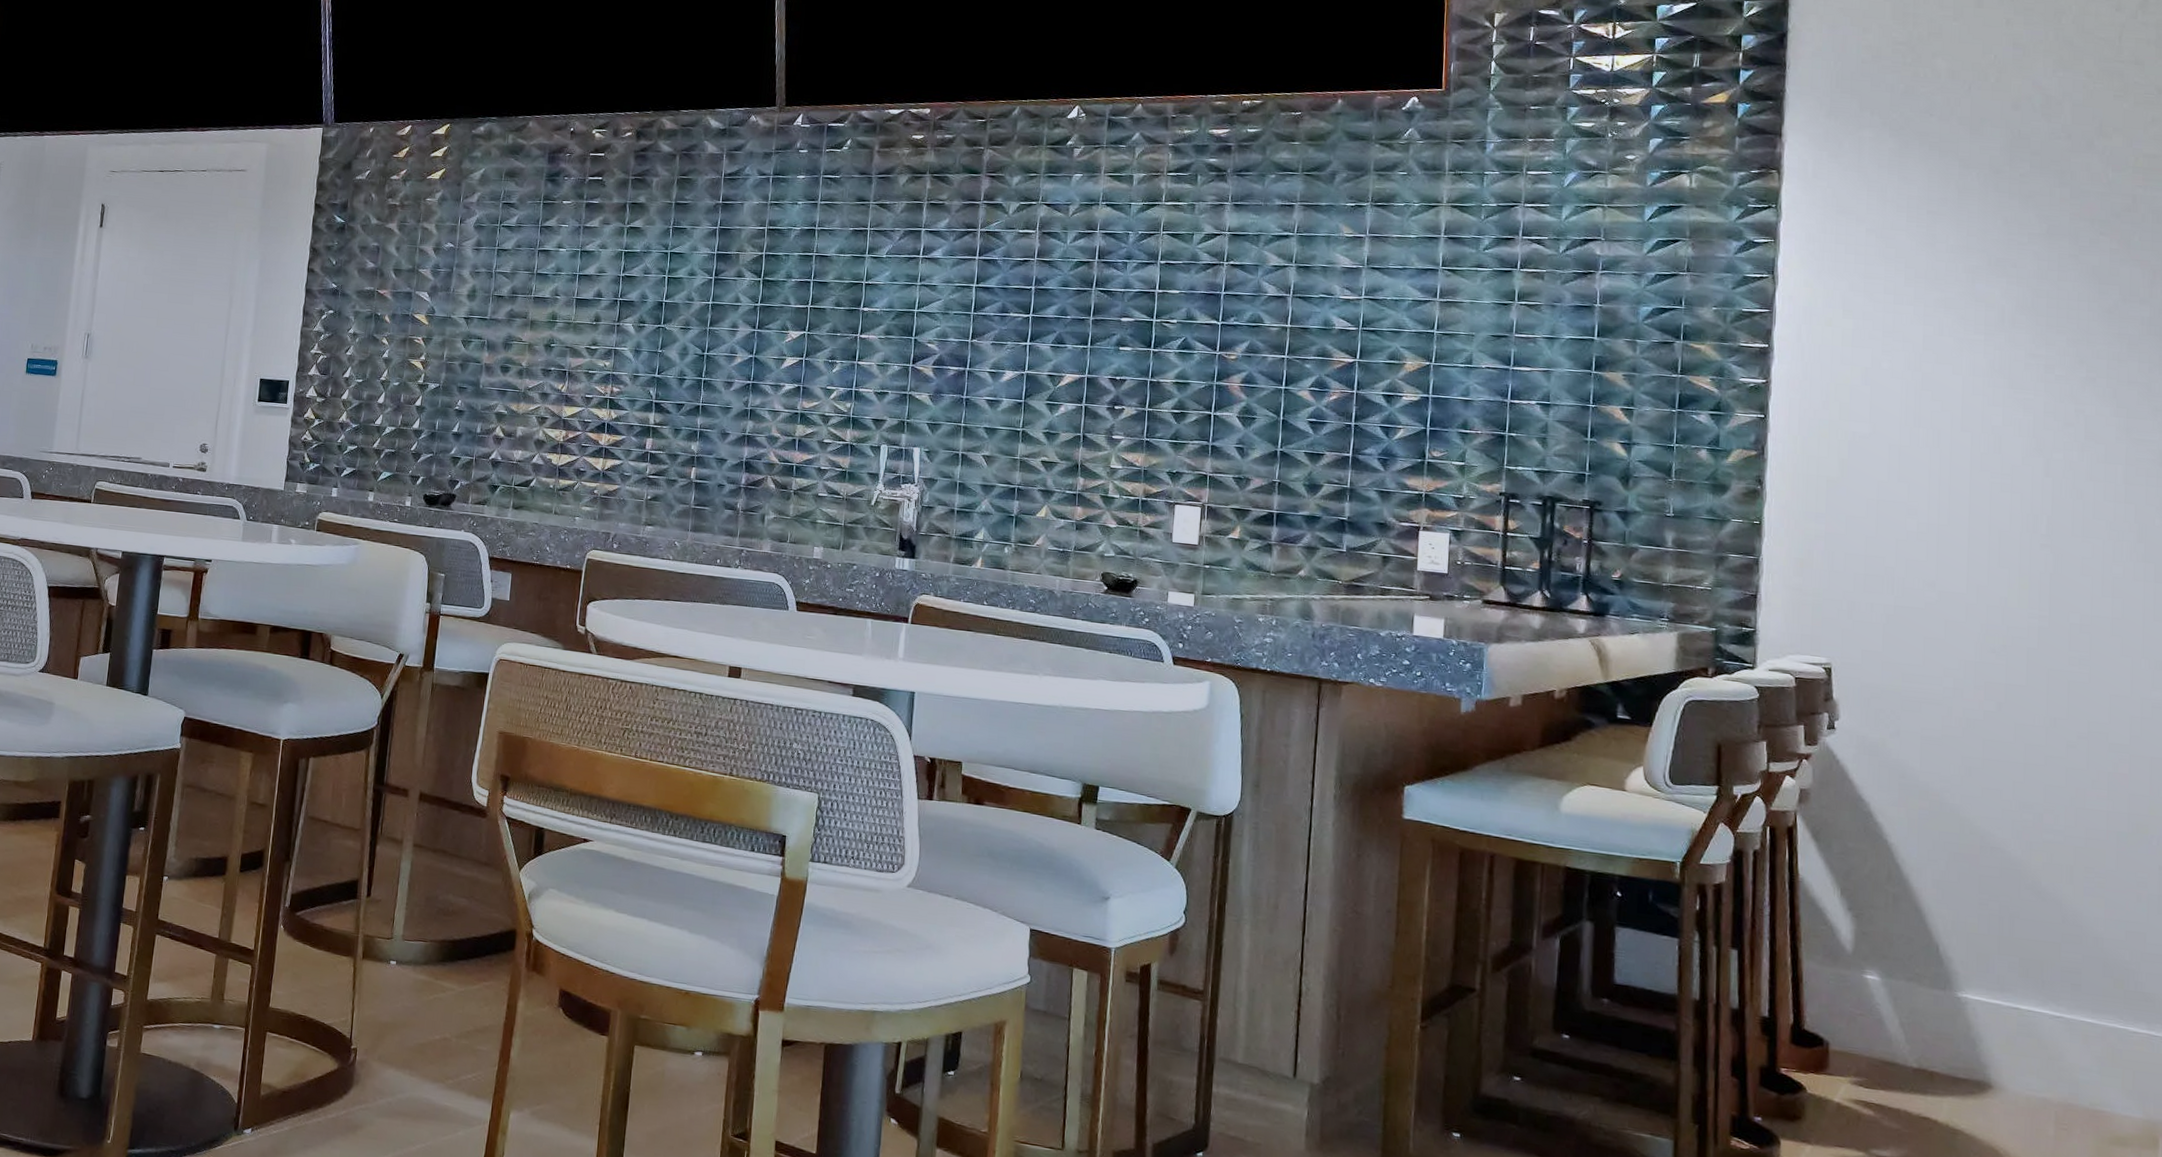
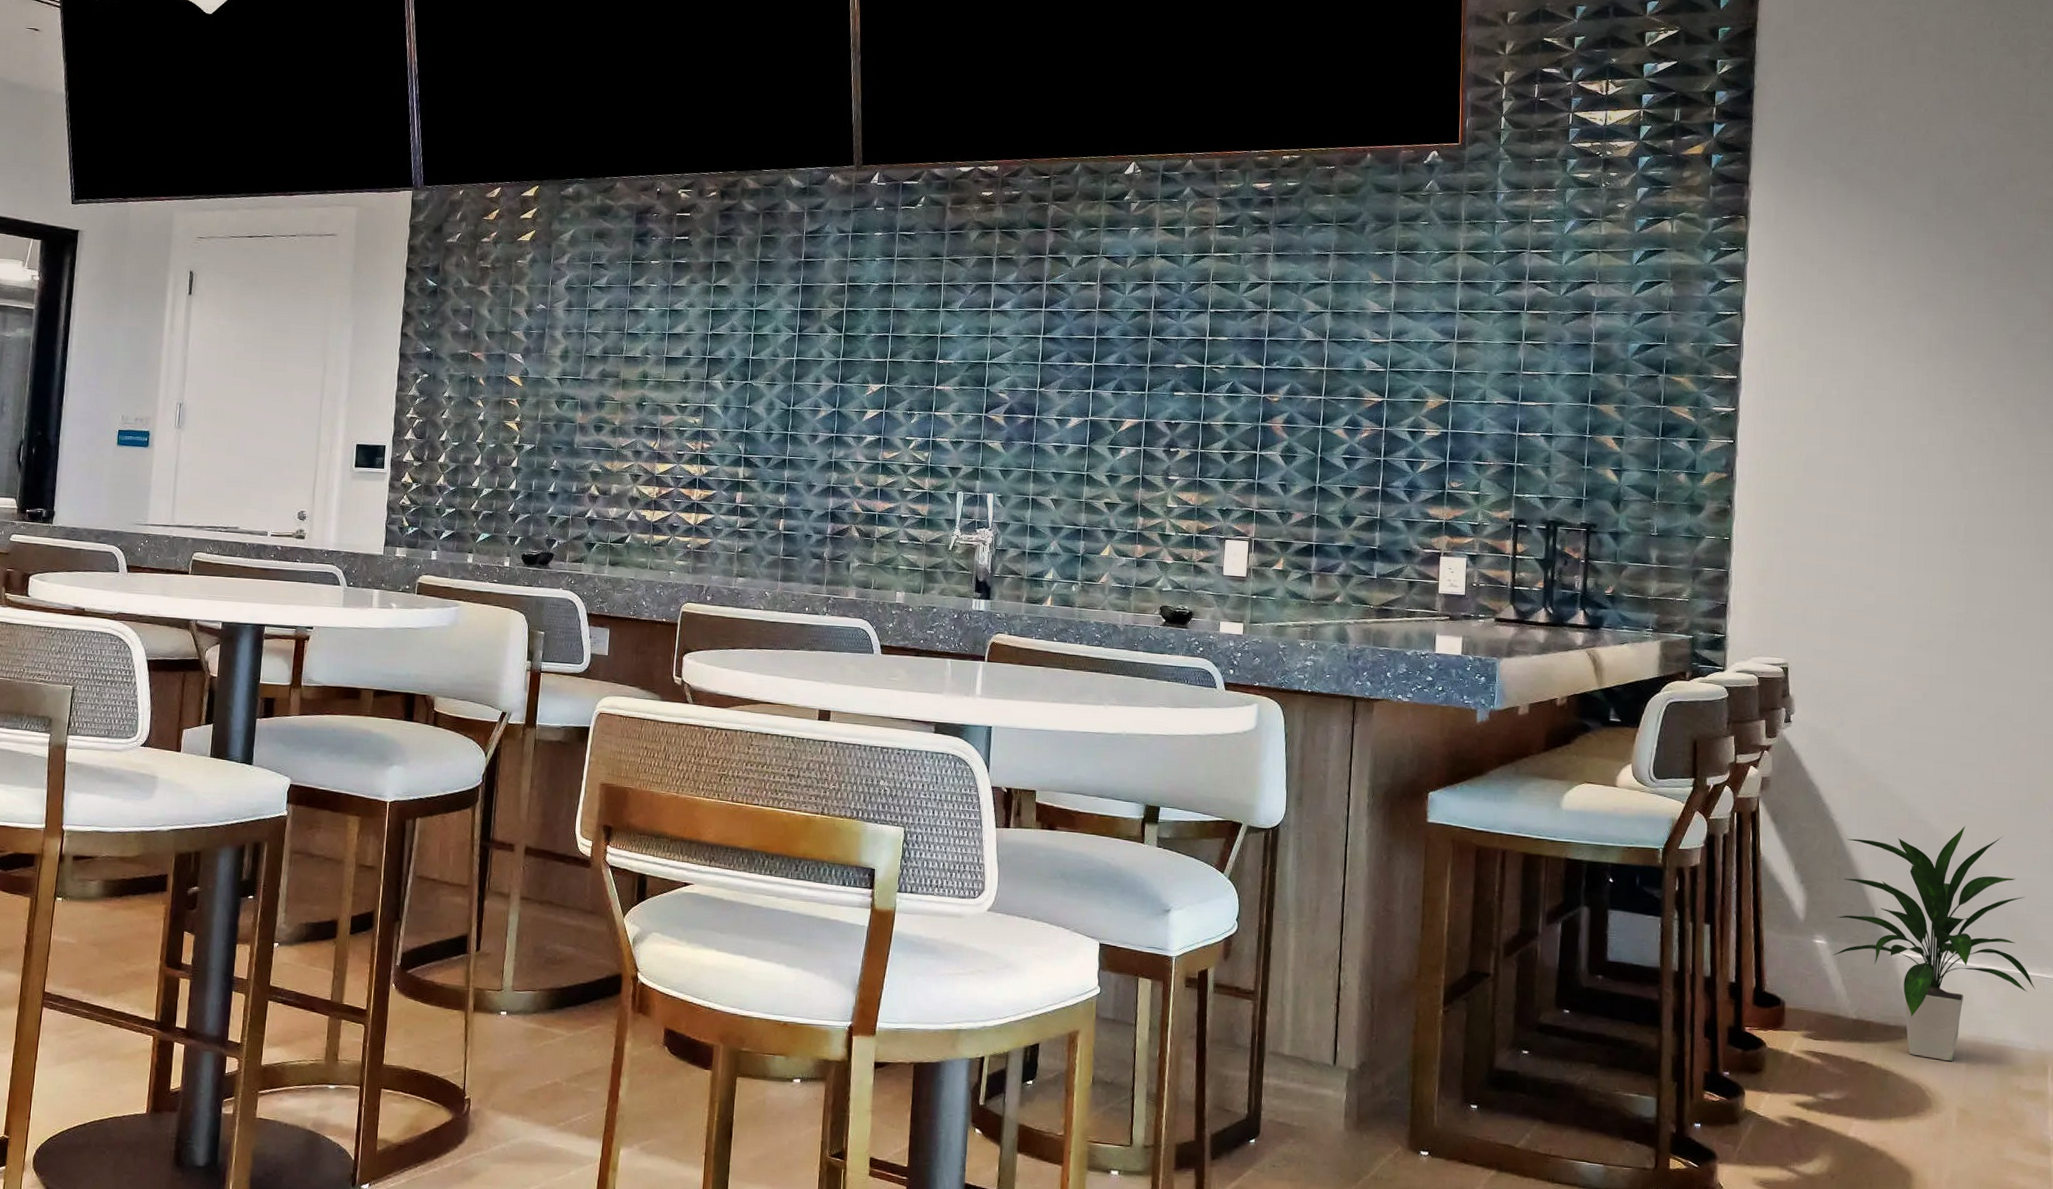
indoor plant: none [1888,855,2143,1125] -> present [1833,825,2036,1062]

